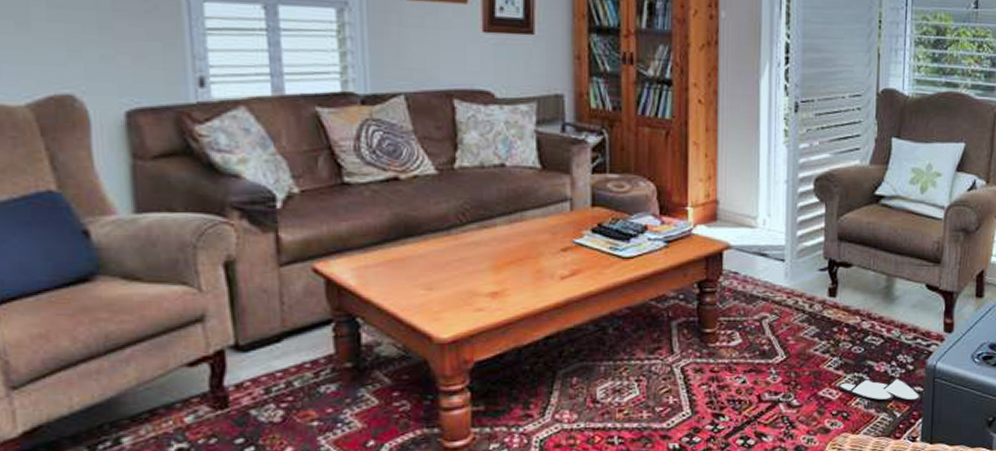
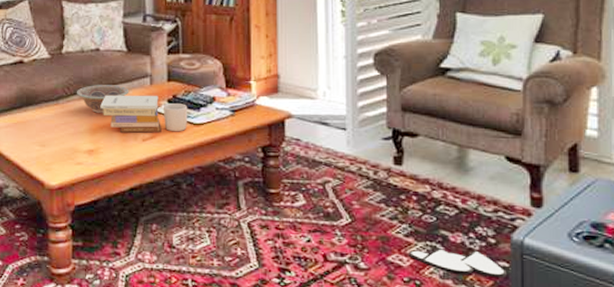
decorative bowl: none [474,210,545,247] -> present [76,85,130,114]
books: none [507,223,584,270] -> present [100,95,162,133]
mug: none [587,233,616,268] -> present [164,104,188,132]

